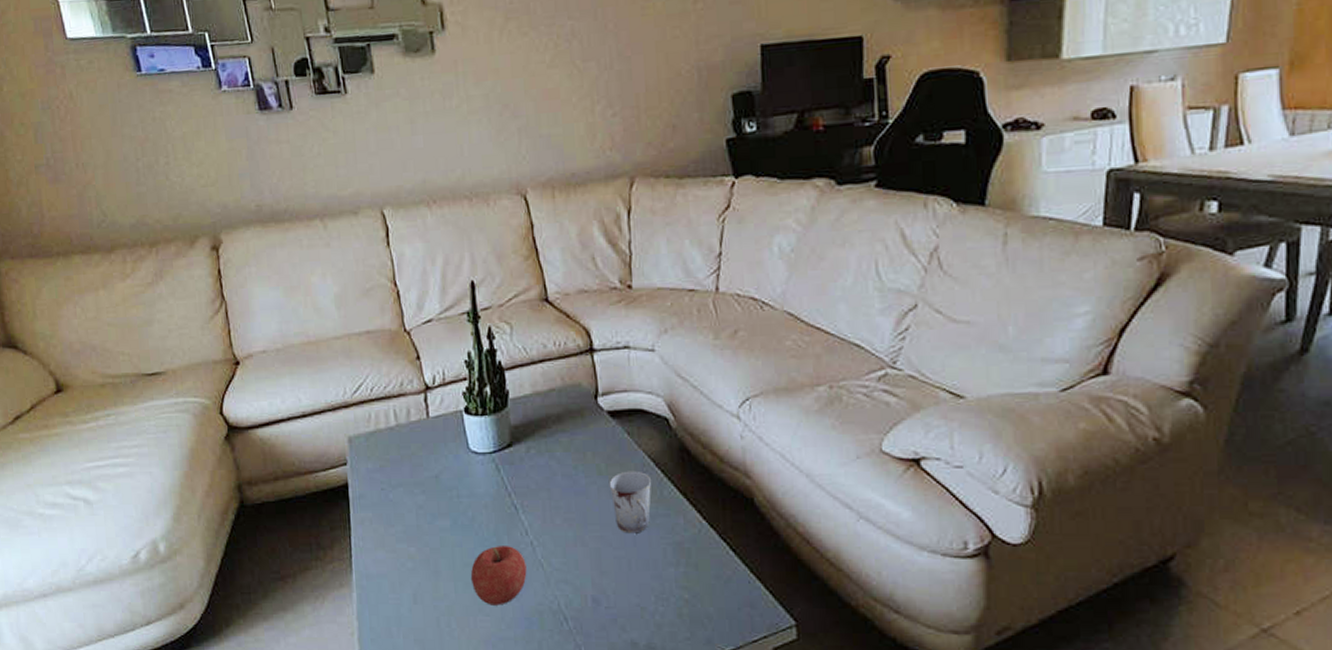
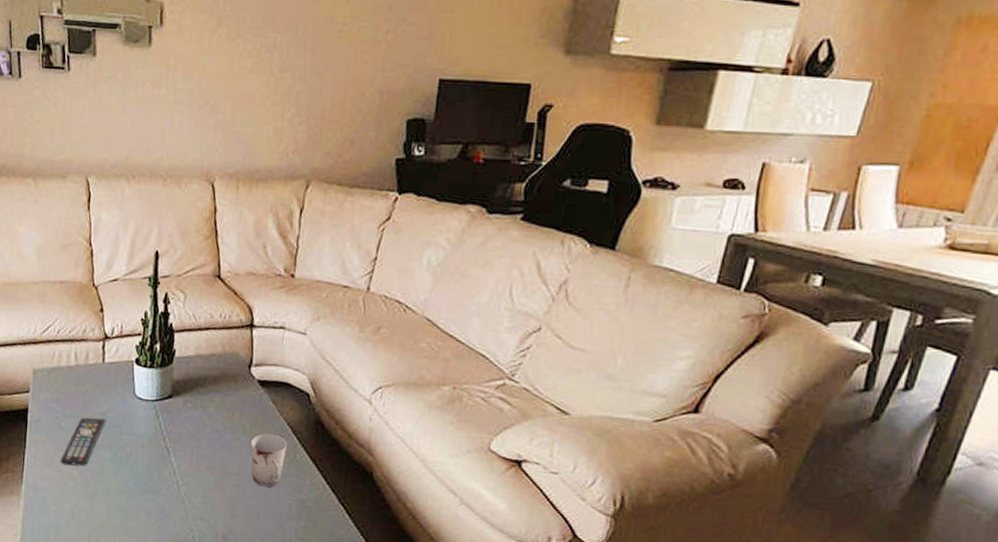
remote control: none [393,482,440,543] -> present [60,417,106,466]
fruit: present [470,546,527,606] -> none [121,480,171,530]

